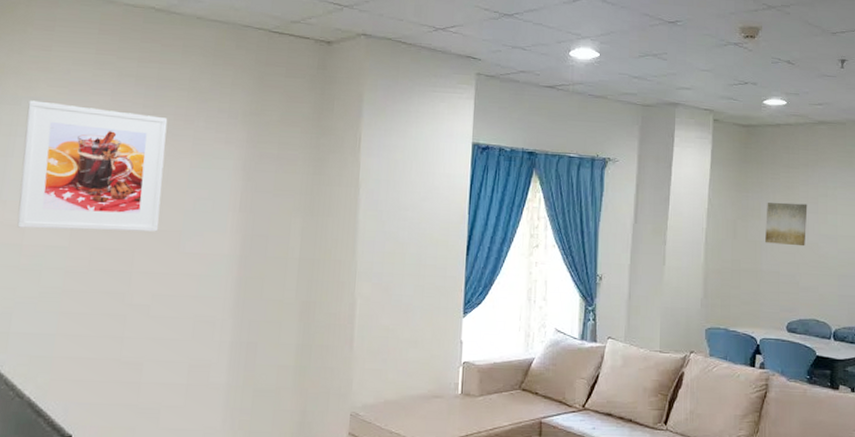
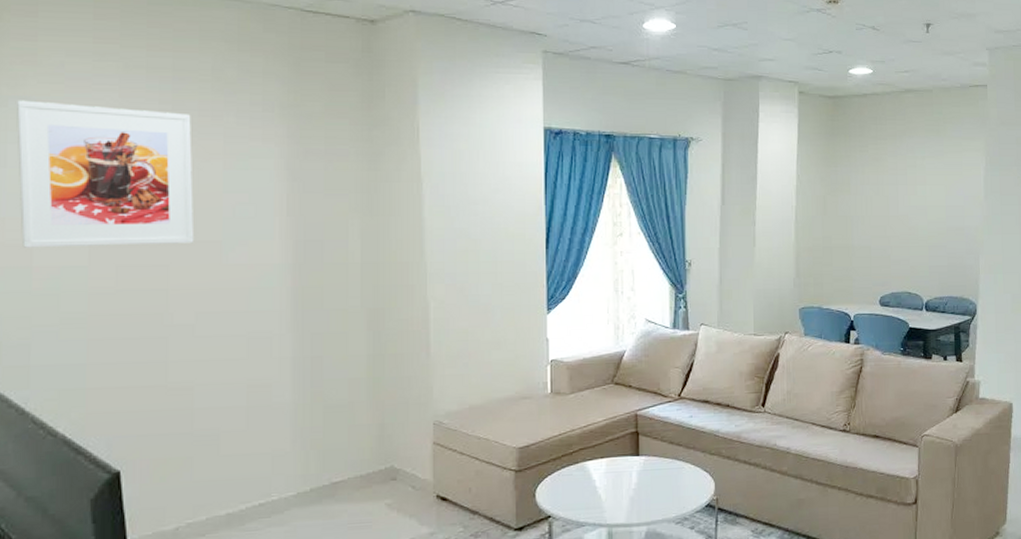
wall art: present [765,202,808,247] -> none [855,175,897,219]

